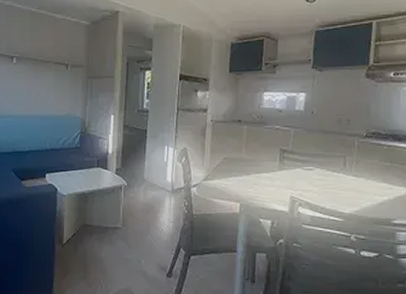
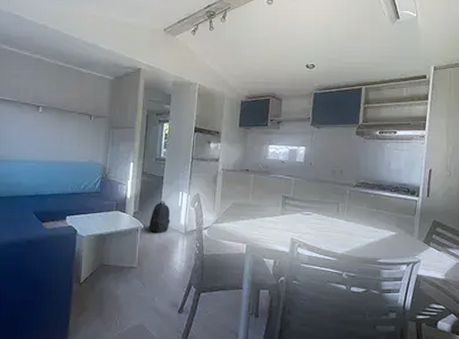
backpack: none [132,156,156,191] -> present [148,201,171,233]

